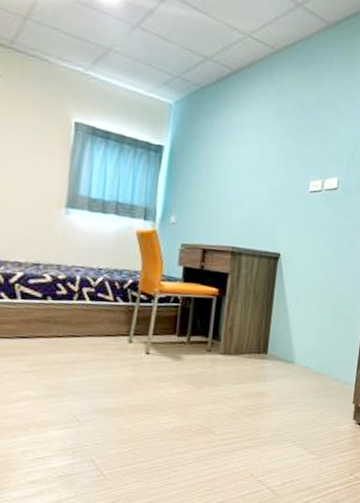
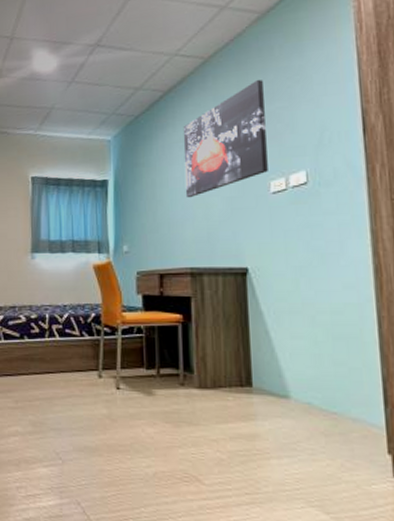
wall art: none [237,85,320,182] -> present [182,79,268,198]

